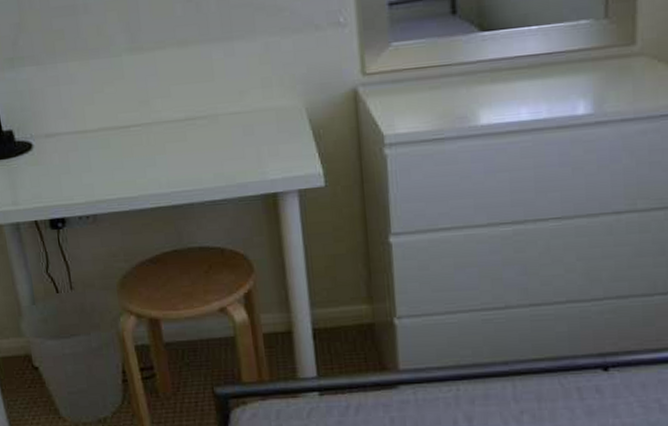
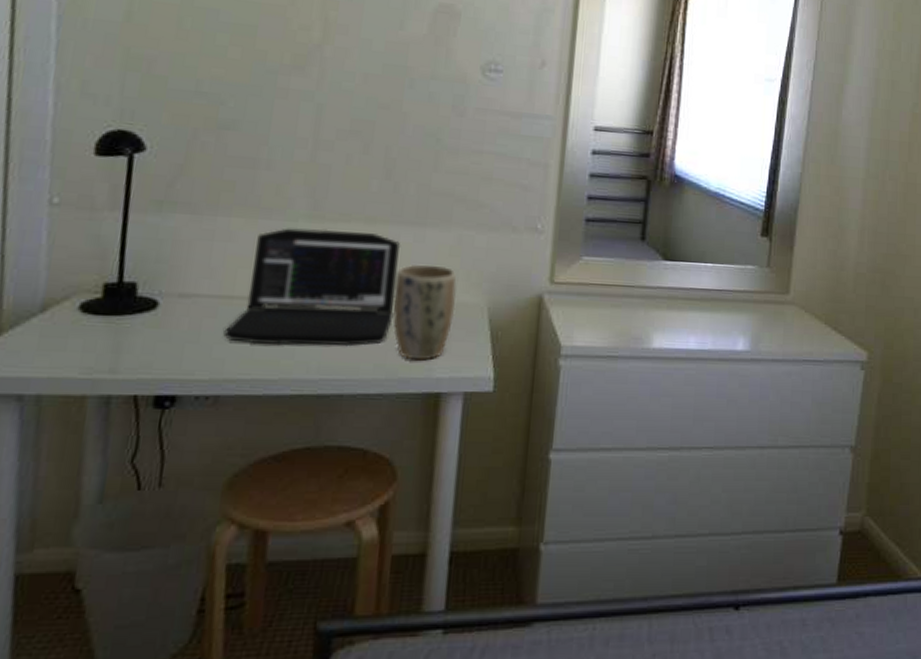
laptop: none [87,55,221,169] -> present [223,228,401,347]
plant pot: none [215,75,276,166] -> present [393,264,457,361]

